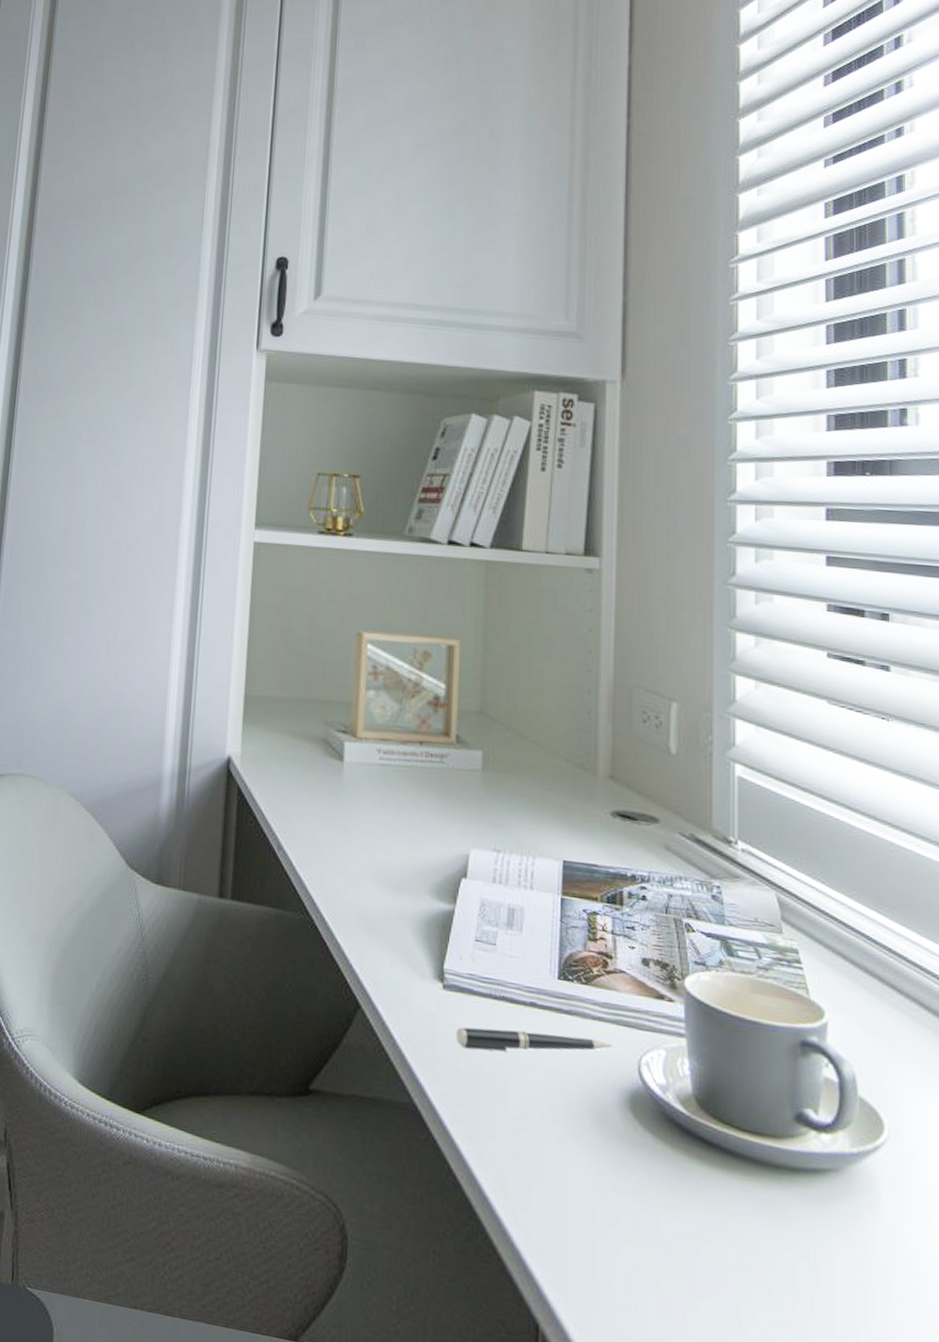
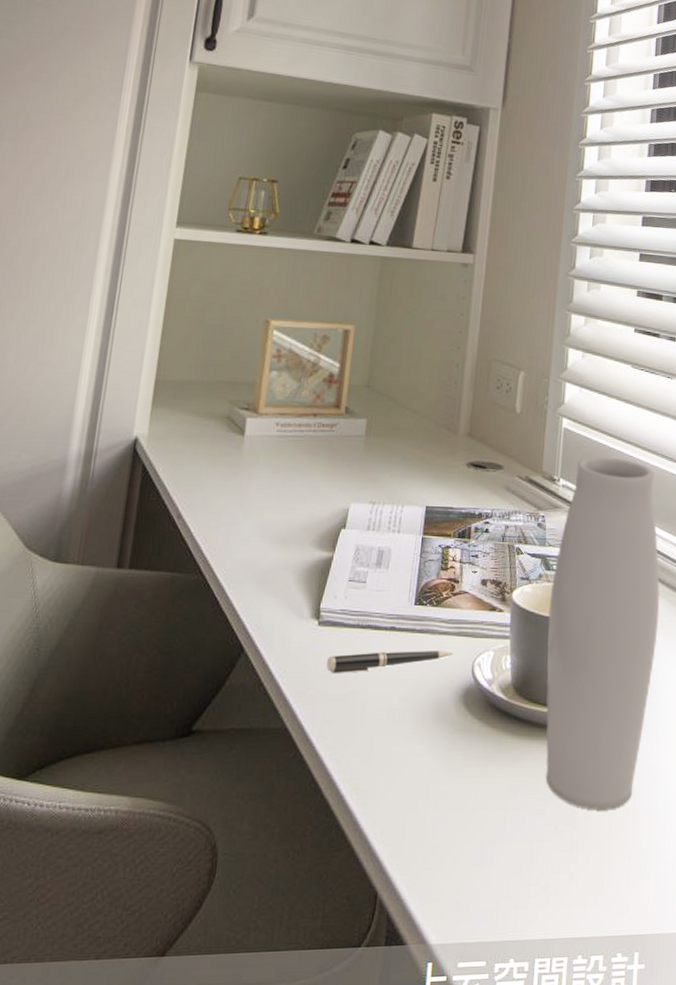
vase: none [736,815,898,1285] -> present [545,456,660,811]

